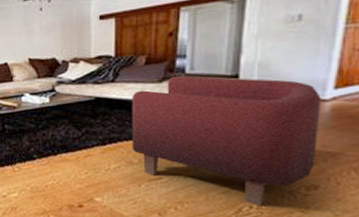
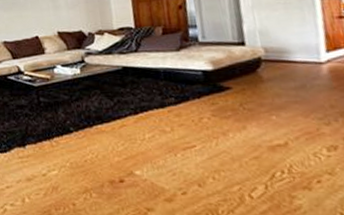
armchair: present [131,75,321,207] -> none [155,44,329,171]

